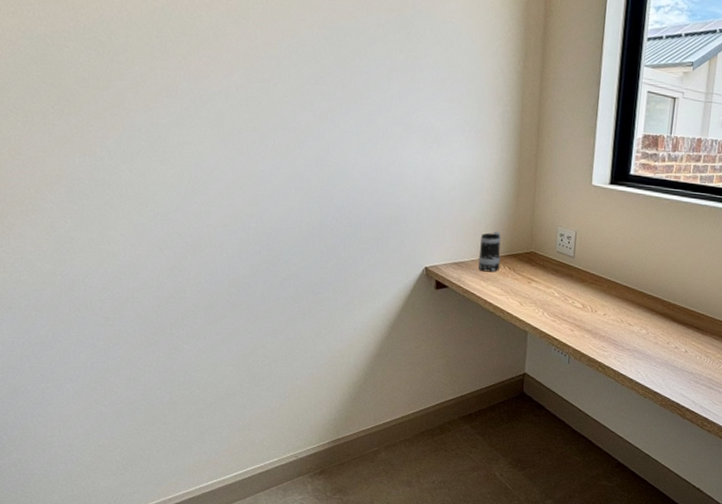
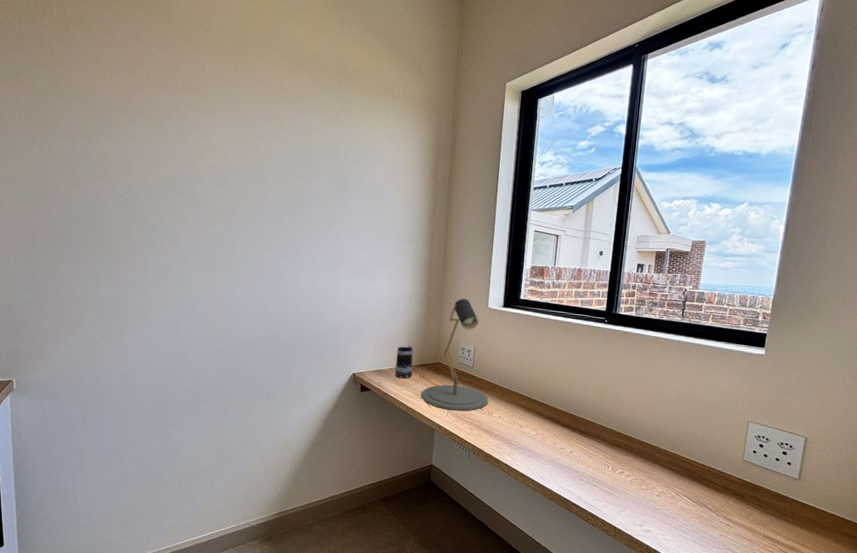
desk lamp: none [510,173,592,309] -> present [420,298,489,411]

